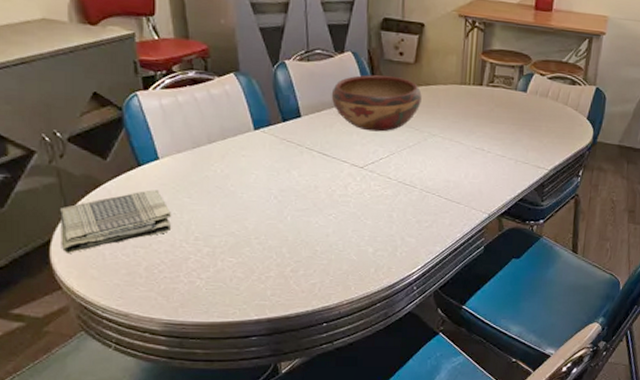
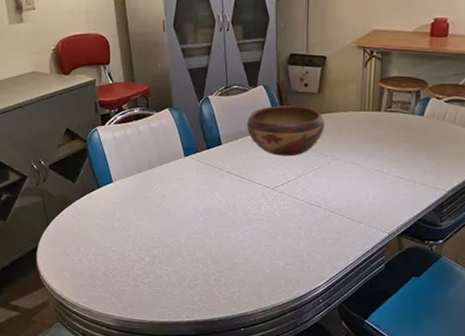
dish towel: present [60,190,172,253] -> none [44,207,123,258]

